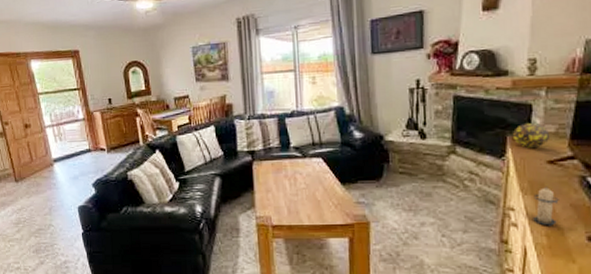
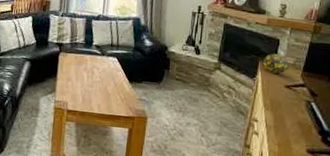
candle: present [533,186,559,226] -> none [270,105,290,138]

